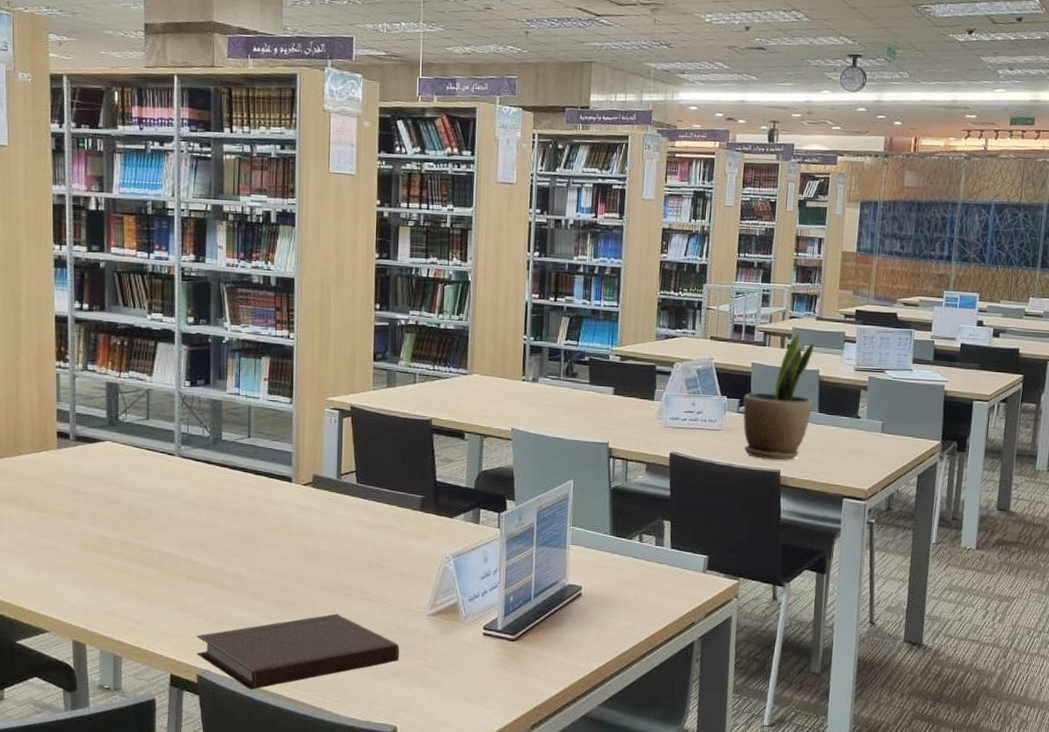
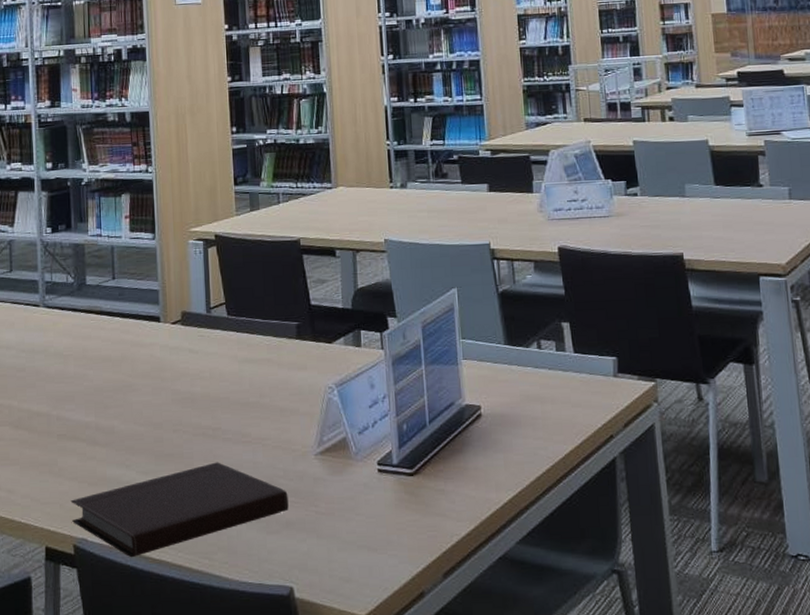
potted plant: present [743,332,814,461] -> none [630,102,707,243]

